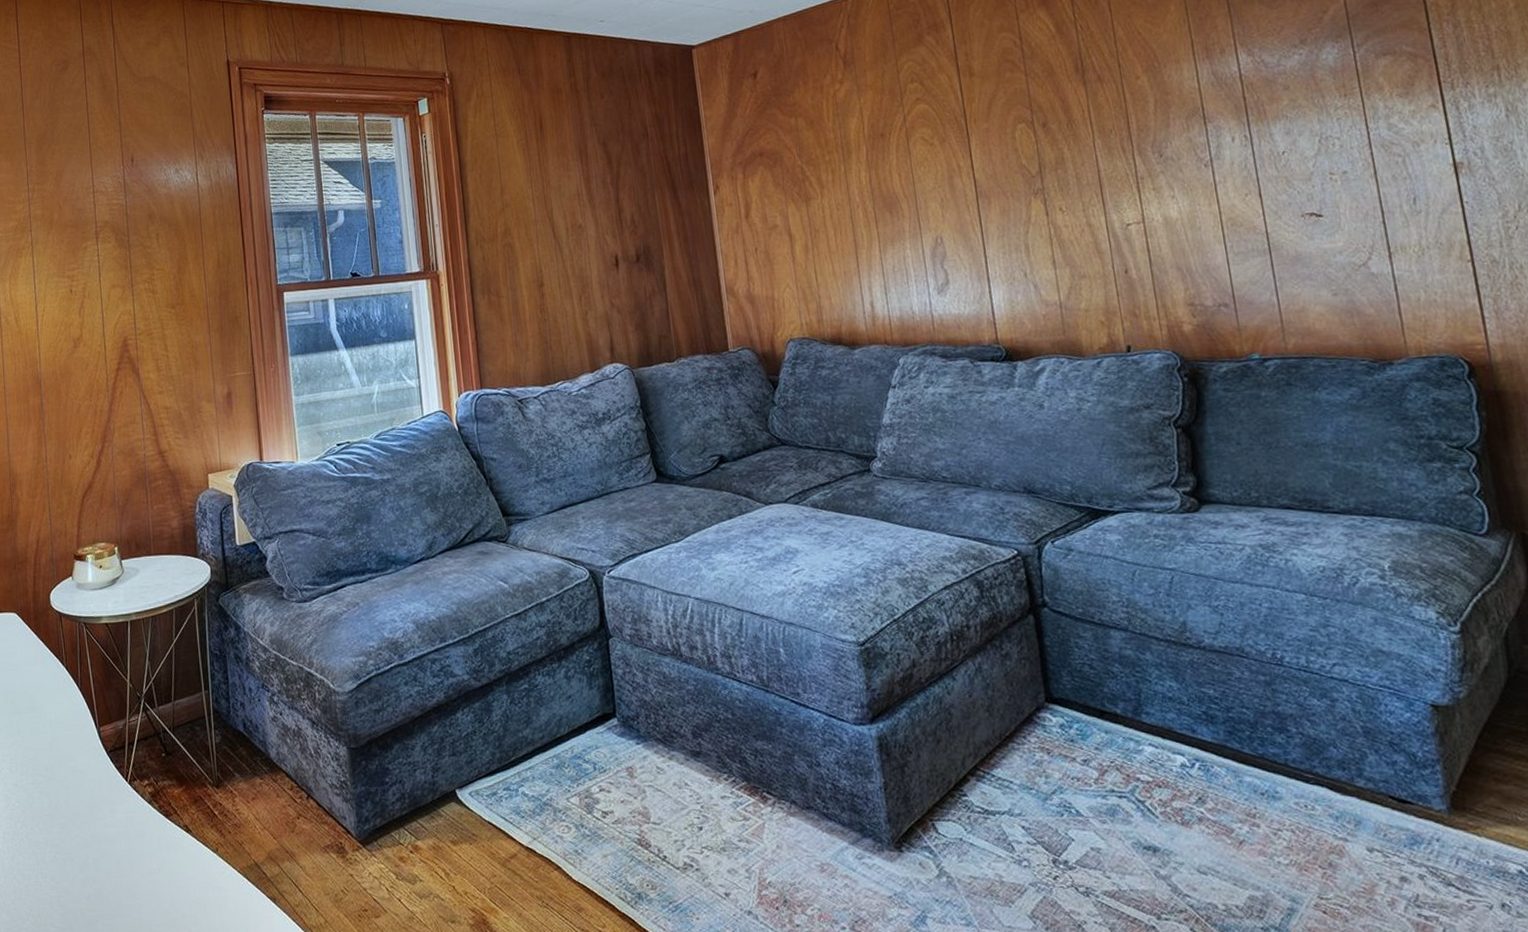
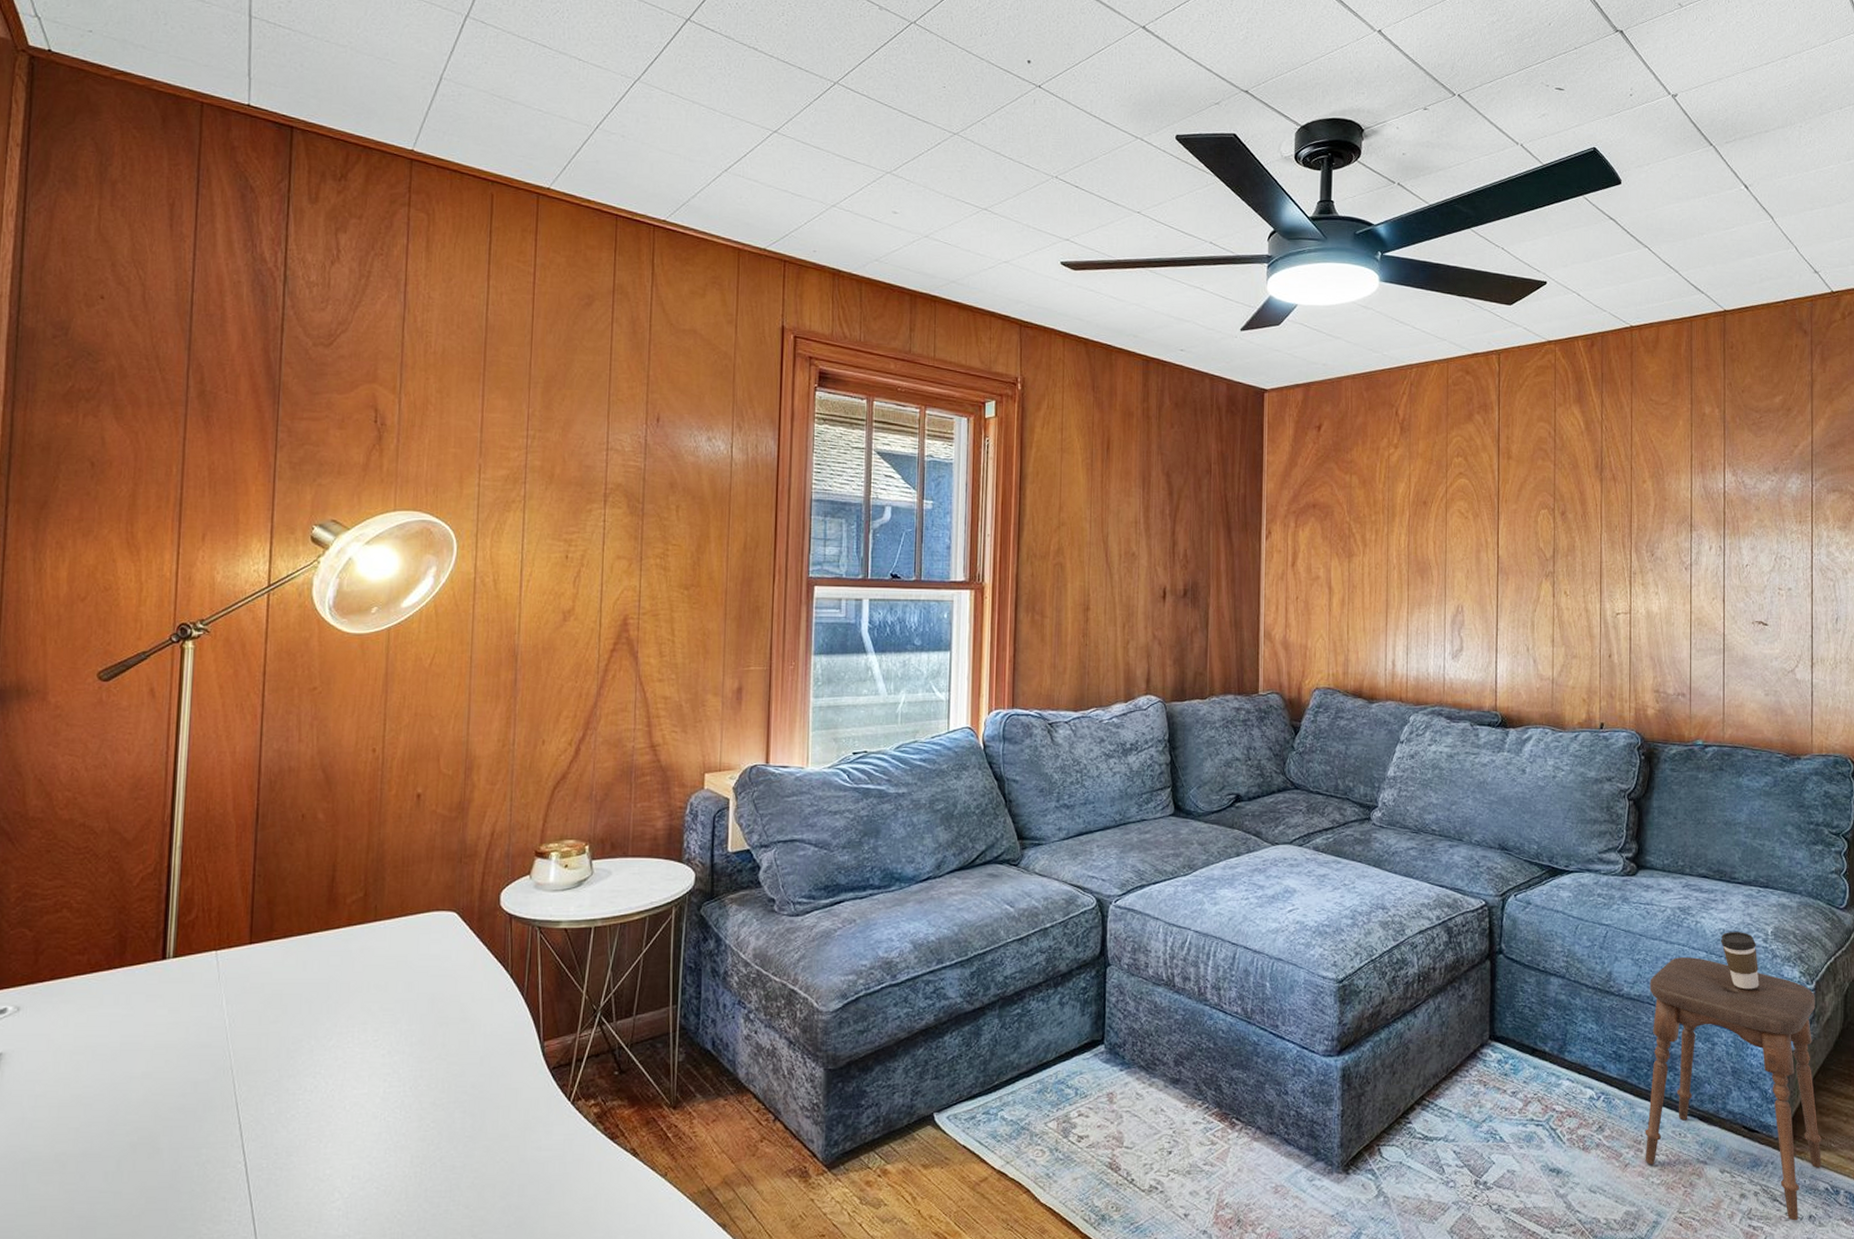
stool: none [1236,601,1508,910] -> present [1645,957,1822,1221]
coffee cup: none [1321,568,1384,636] -> present [1720,932,1760,990]

